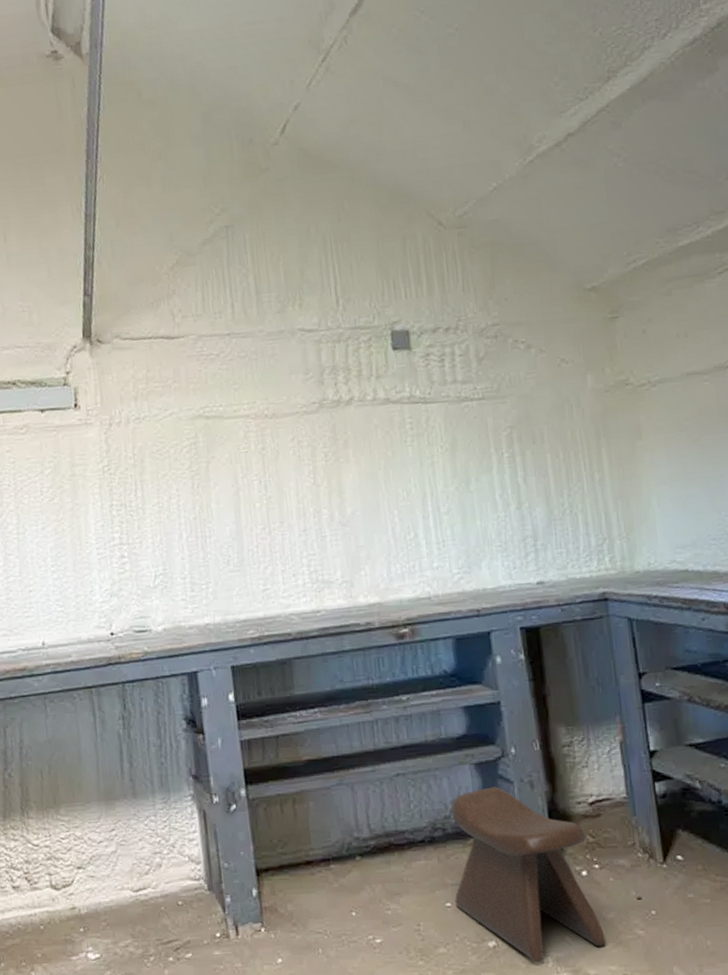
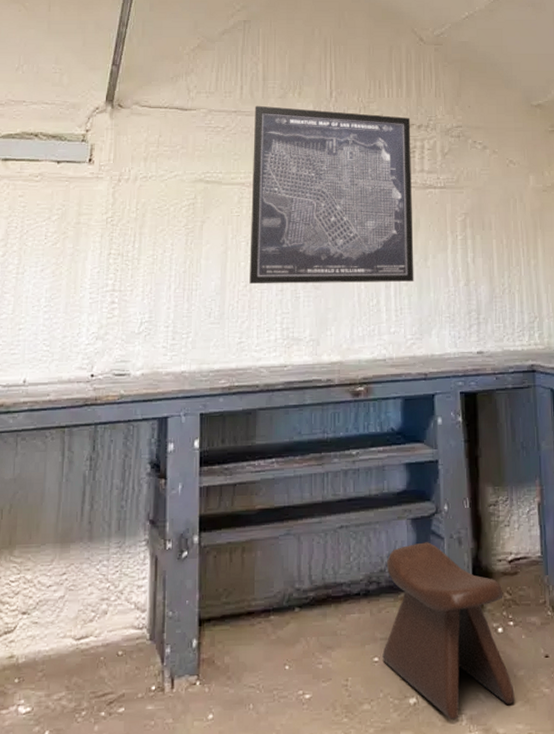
wall art: none [250,320,456,527] -> present [249,105,414,285]

